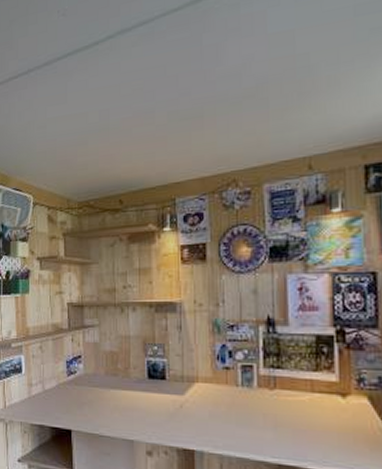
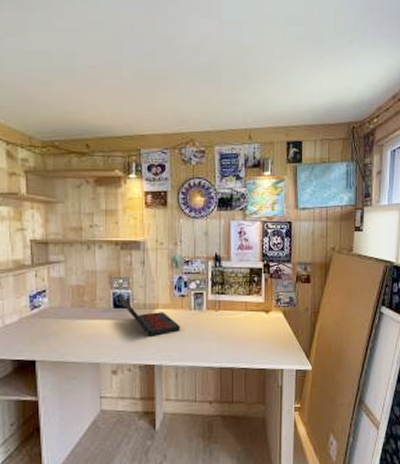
laptop: none [153,365,225,415] -> present [118,296,180,336]

